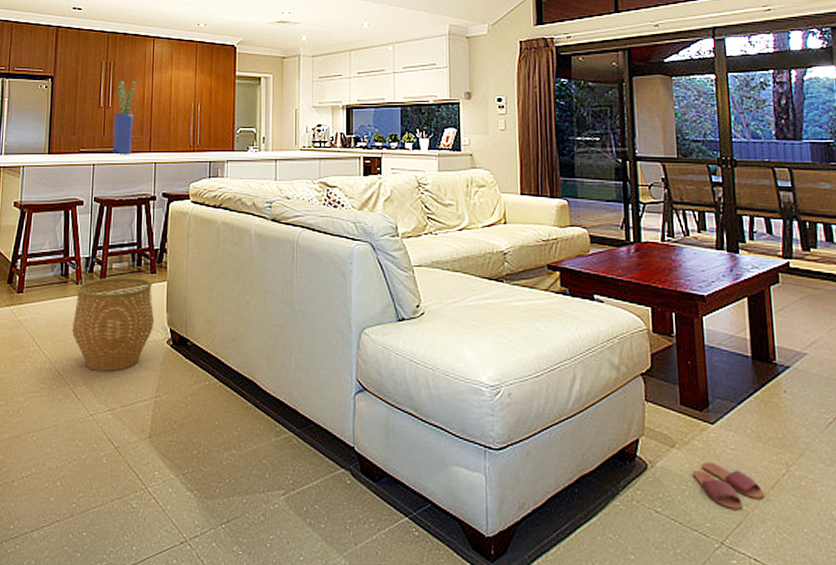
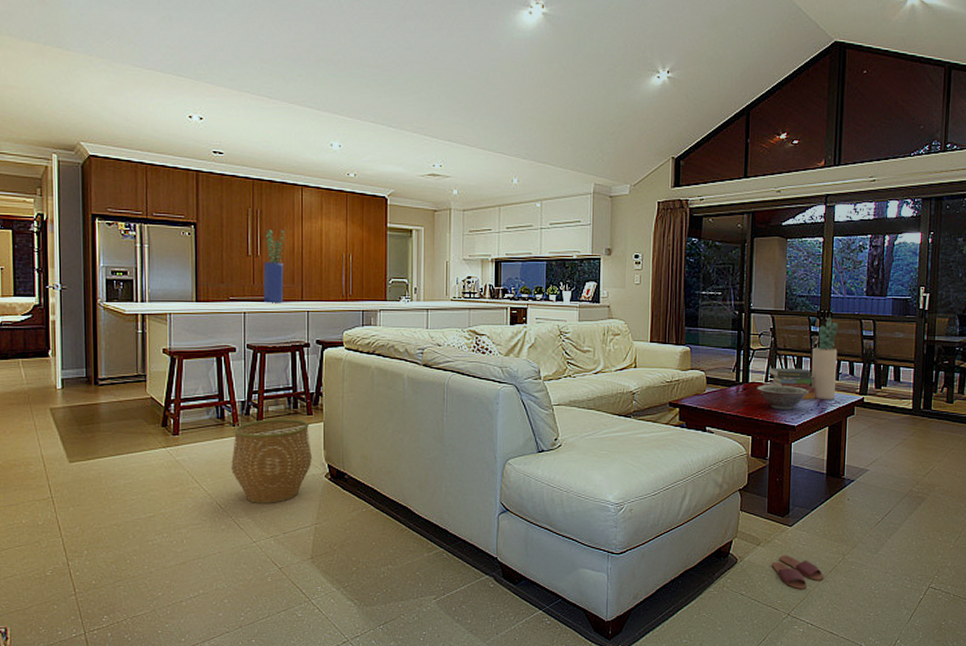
decorative bowl: none [652,245,718,276] -> present [757,385,809,410]
books: none [658,224,726,263] -> present [762,367,815,399]
vase: none [716,161,753,265] -> present [811,313,838,400]

